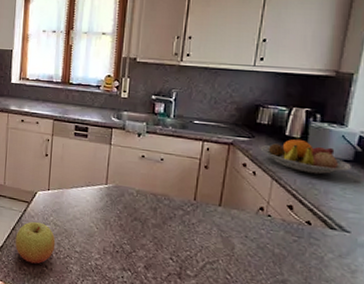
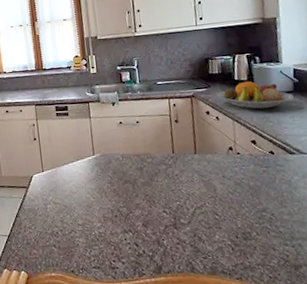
apple: present [15,221,56,264] -> none [20,204,59,246]

